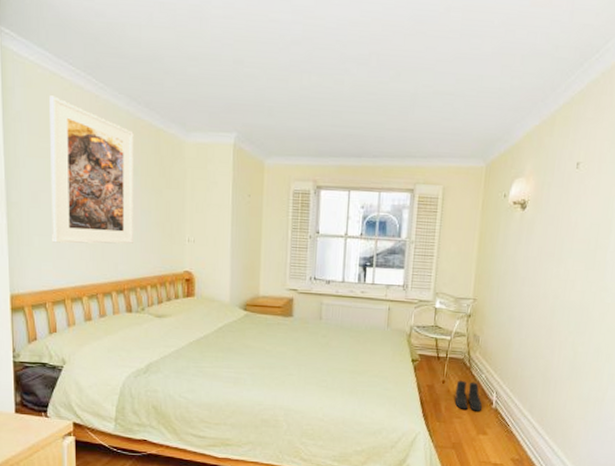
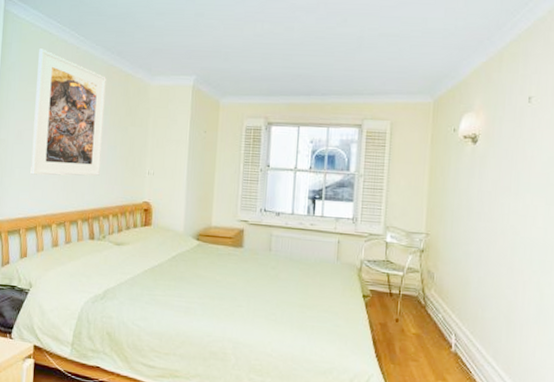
boots: present [455,380,482,411] -> none [410,319,440,355]

